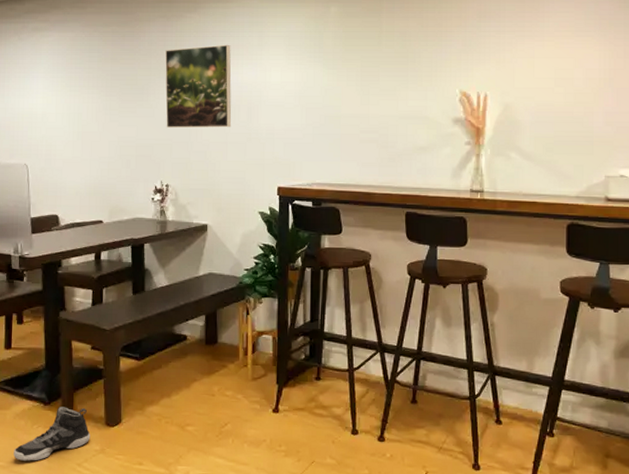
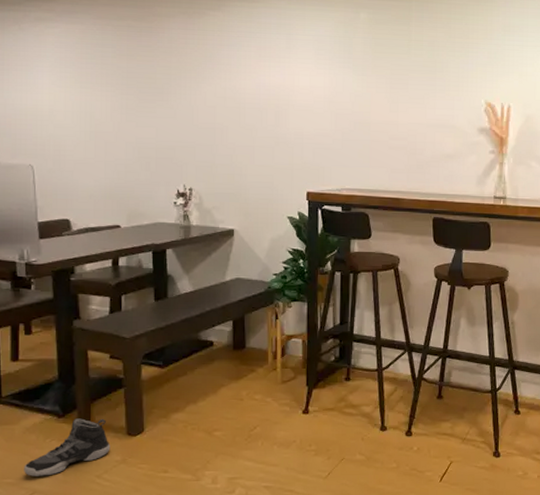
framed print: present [165,44,232,128] -> none [187,45,259,131]

